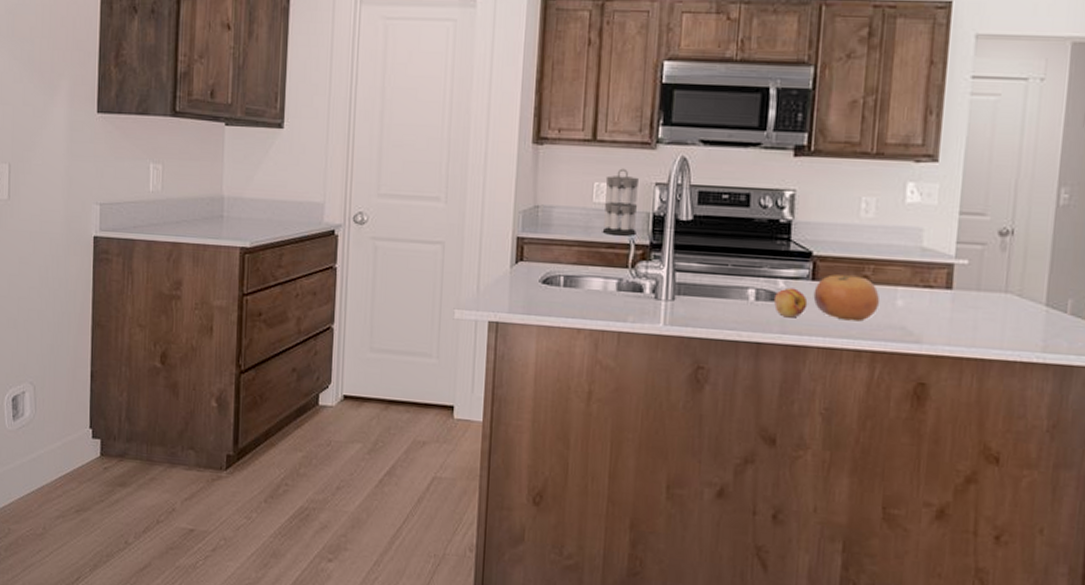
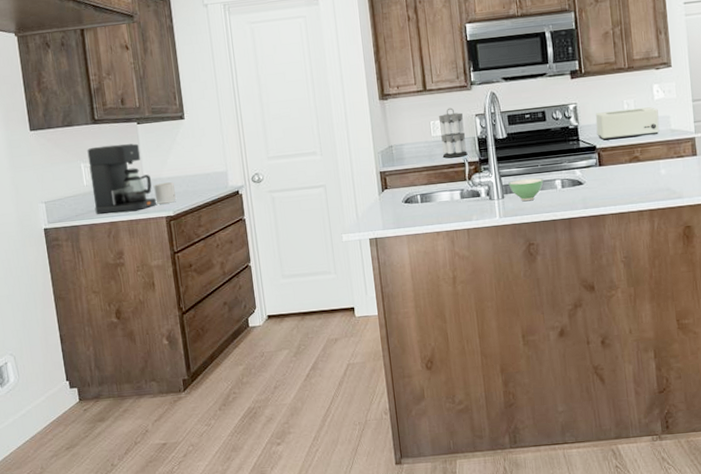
coffee maker: none [157,145,233,235] -> present [87,143,157,215]
mug: none [231,204,258,231] -> present [154,182,176,204]
bowl: none [683,279,732,311] -> present [508,178,544,202]
fruit: present [773,287,808,318] -> none [574,174,600,197]
fruit: present [813,274,881,322] -> none [602,157,650,191]
toaster: none [816,208,908,251] -> present [595,107,660,141]

